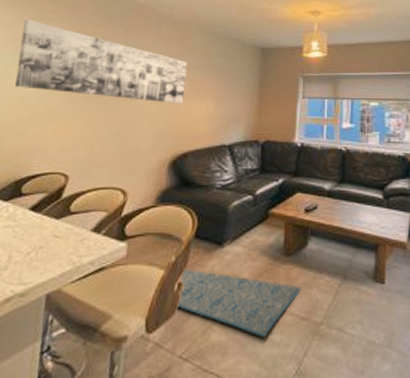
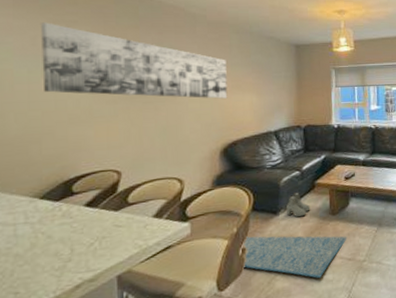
boots: none [232,221,261,253] -> present [285,192,311,218]

